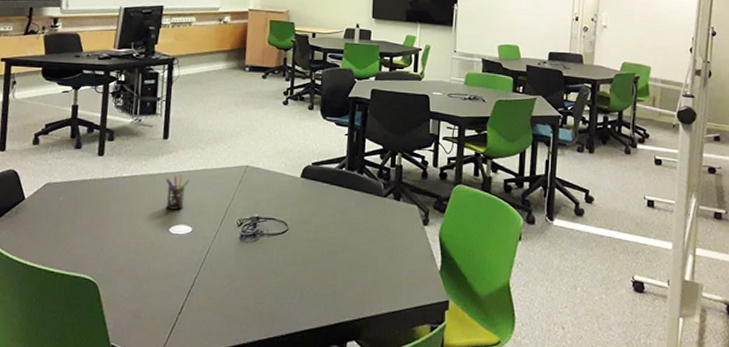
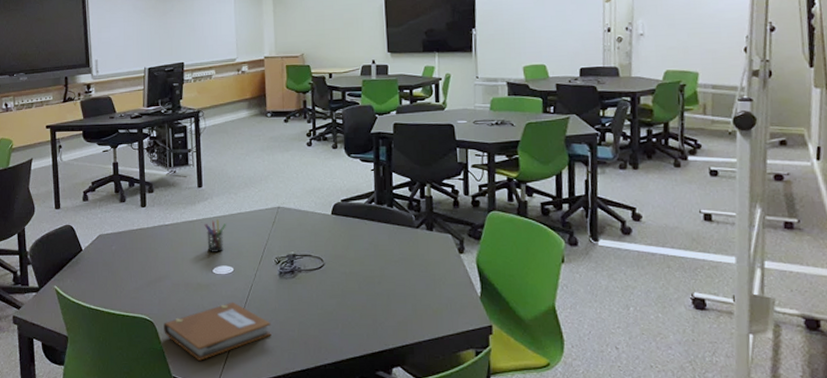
notebook: none [107,264,226,328] -> present [164,301,271,361]

